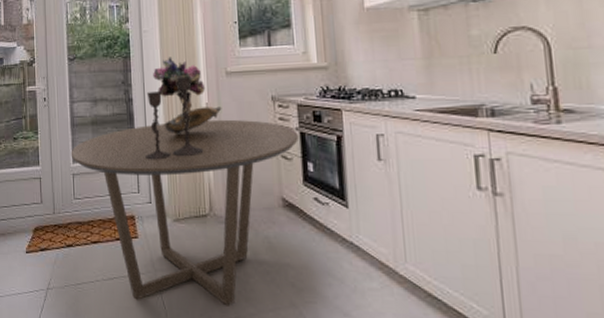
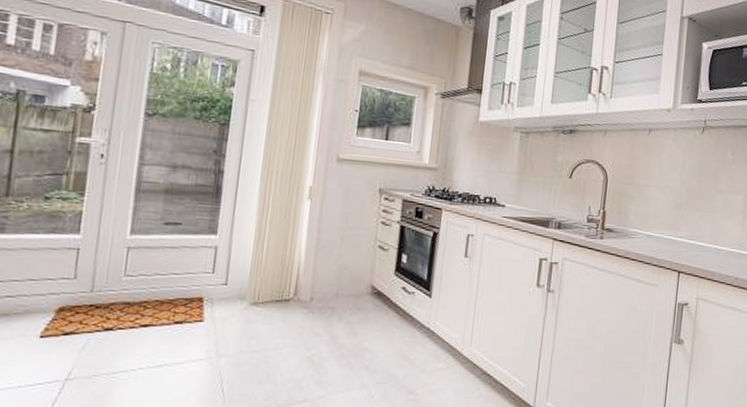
dining table: present [71,119,300,306] -> none [129,201,399,390]
candlestick: present [145,76,204,160] -> none [228,155,299,240]
bouquet: present [153,57,222,135] -> none [254,132,327,215]

